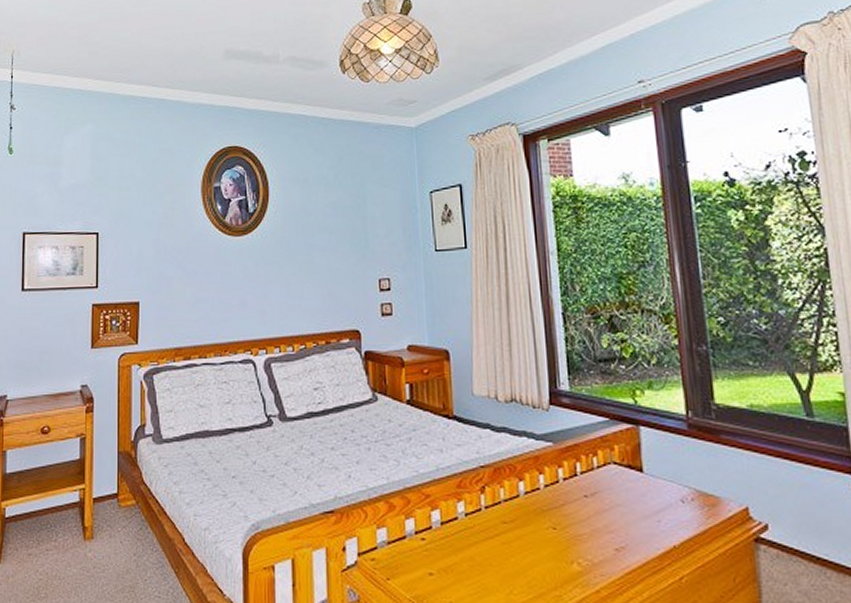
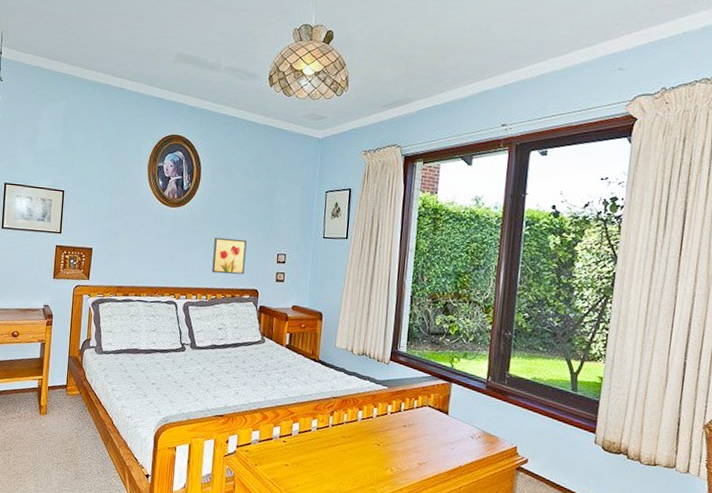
wall art: none [295,266,339,315] -> present [212,237,247,275]

